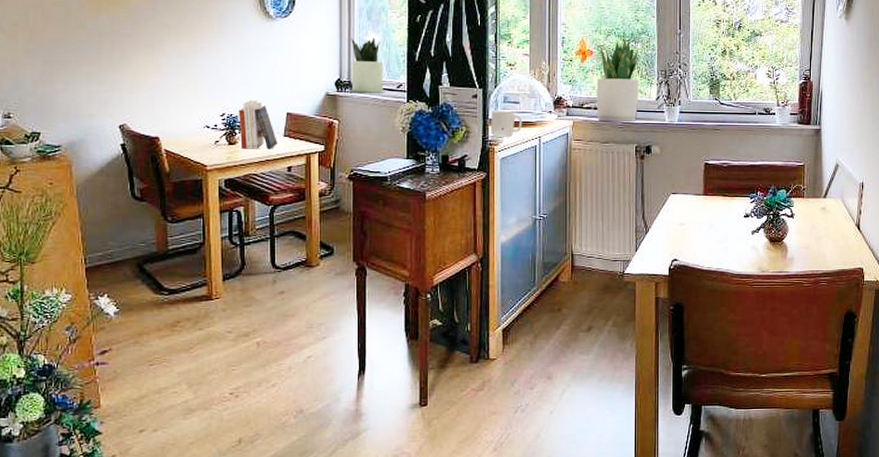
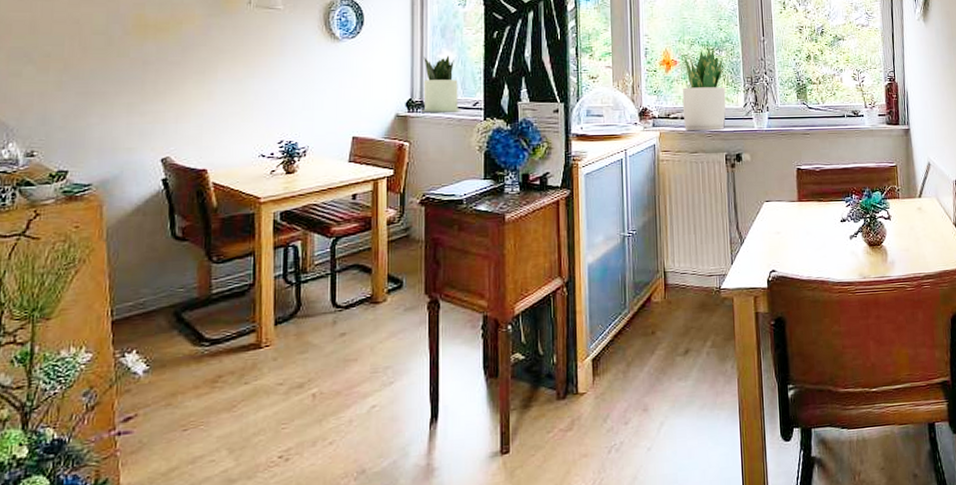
books: present [239,100,278,149] -> none [298,125,341,178]
mug: present [491,111,523,137] -> none [573,125,608,152]

